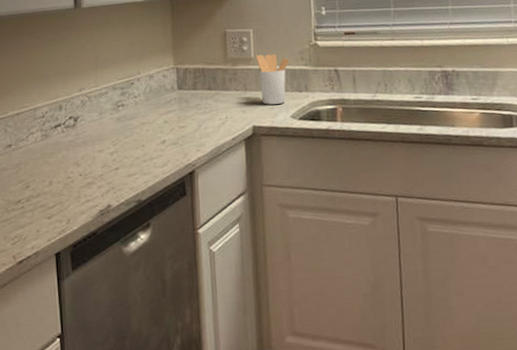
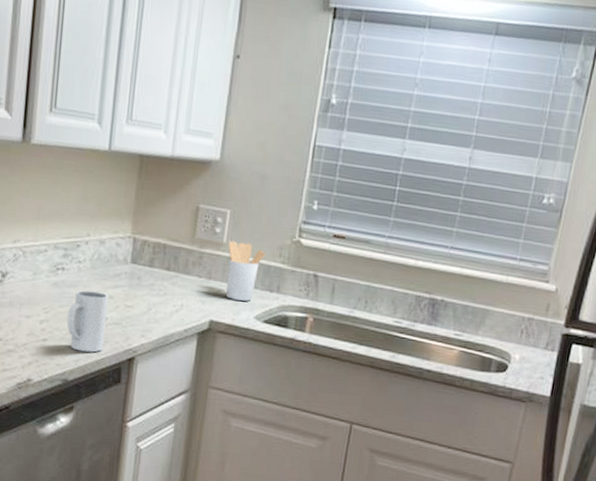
mug: none [132,119,167,174] -> present [66,290,108,353]

